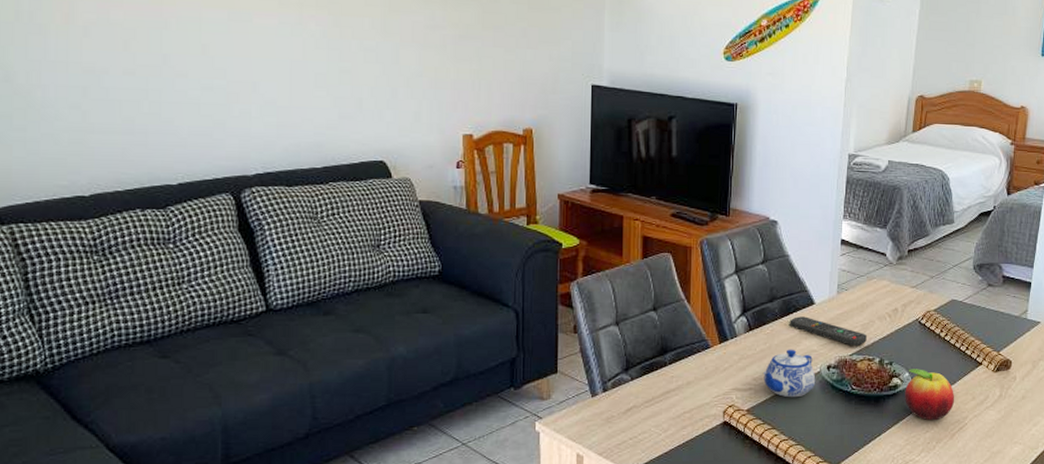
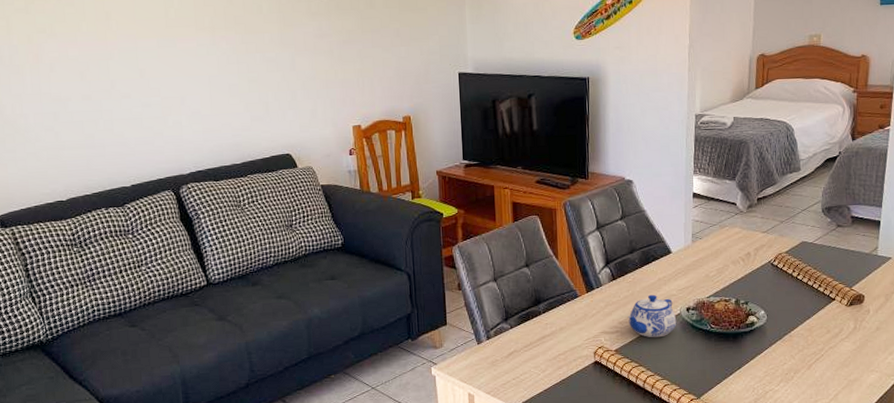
remote control: present [790,316,867,346] -> none [649,264,722,289]
fruit: present [905,369,955,421] -> none [761,306,810,354]

